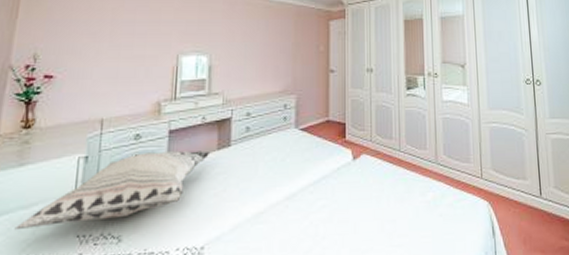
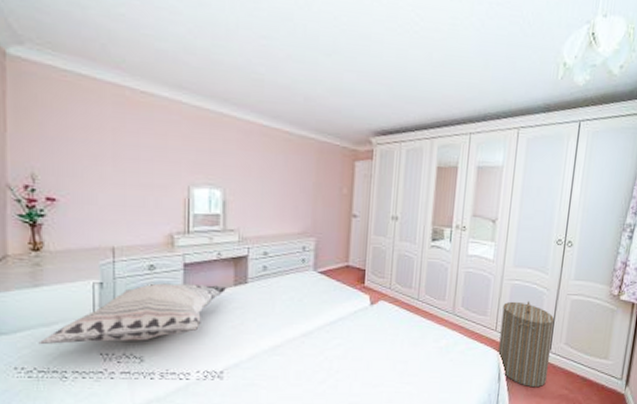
laundry hamper: none [485,143,543,241] -> present [498,300,555,388]

